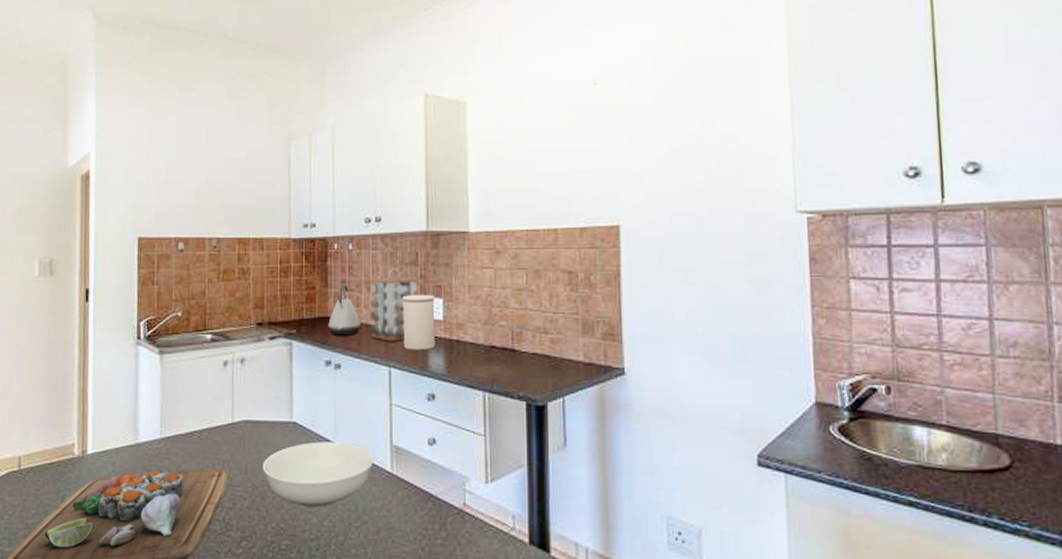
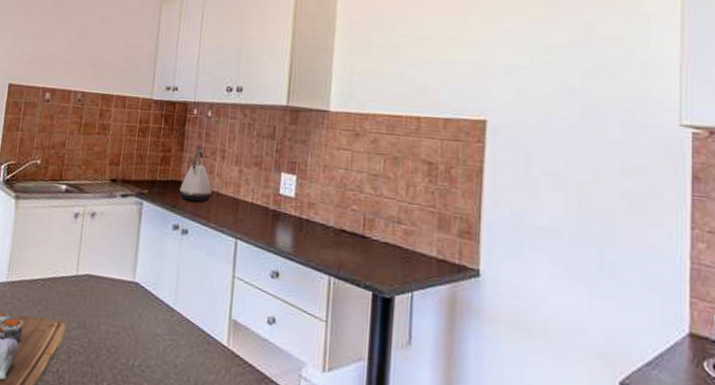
bowl: present [262,441,374,508] -> none [100,305,212,374]
spice rack: present [370,269,418,342] -> none [220,140,274,214]
canister: present [402,294,435,351] -> none [252,168,289,226]

